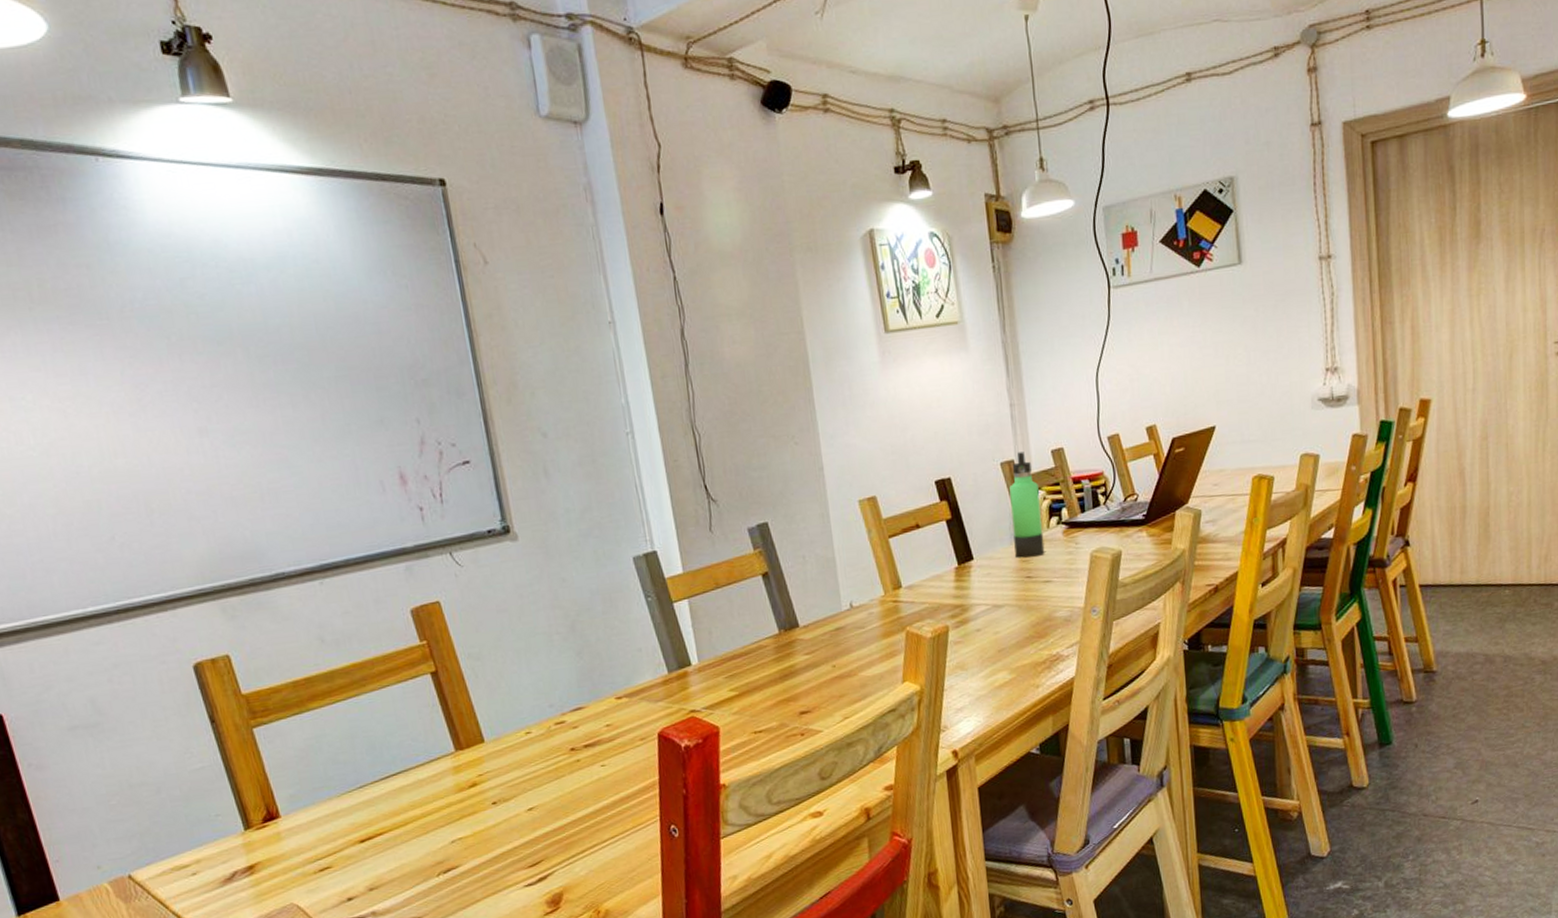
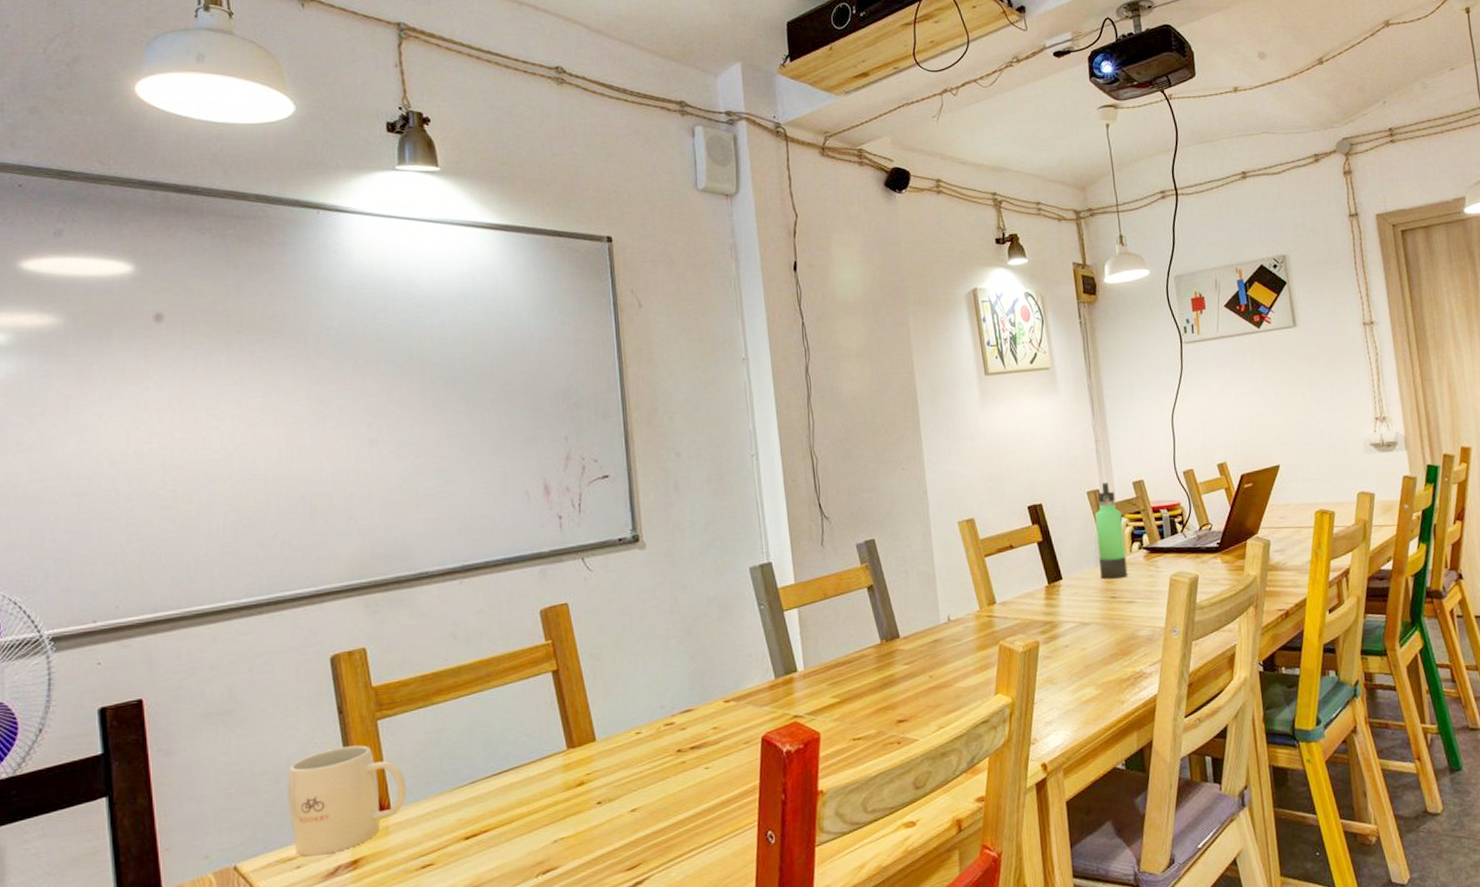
mug: none [168,753,294,864] -> present [288,745,406,857]

